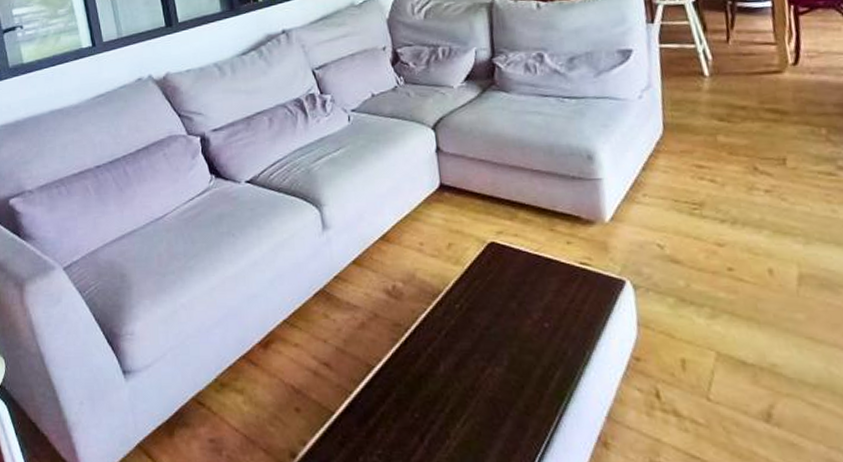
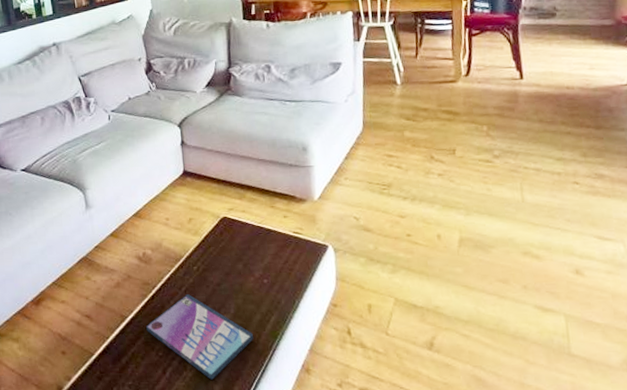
video game case: none [398,340,533,452] -> present [146,294,253,380]

